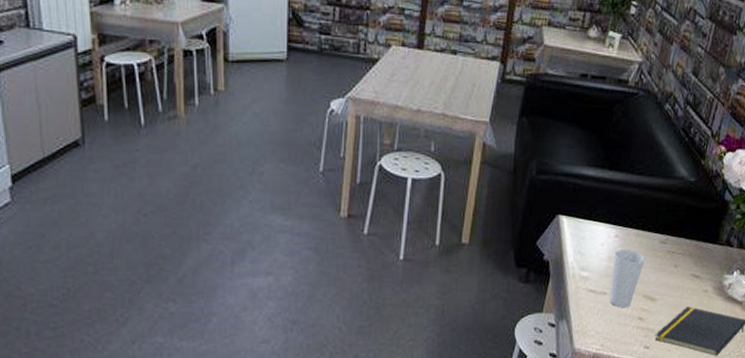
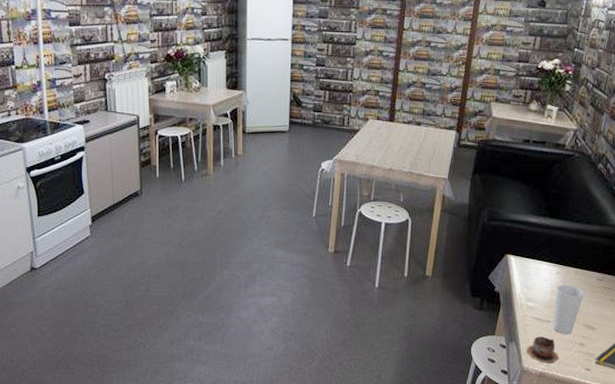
cup: none [578,311,615,343] -> present [526,336,558,363]

